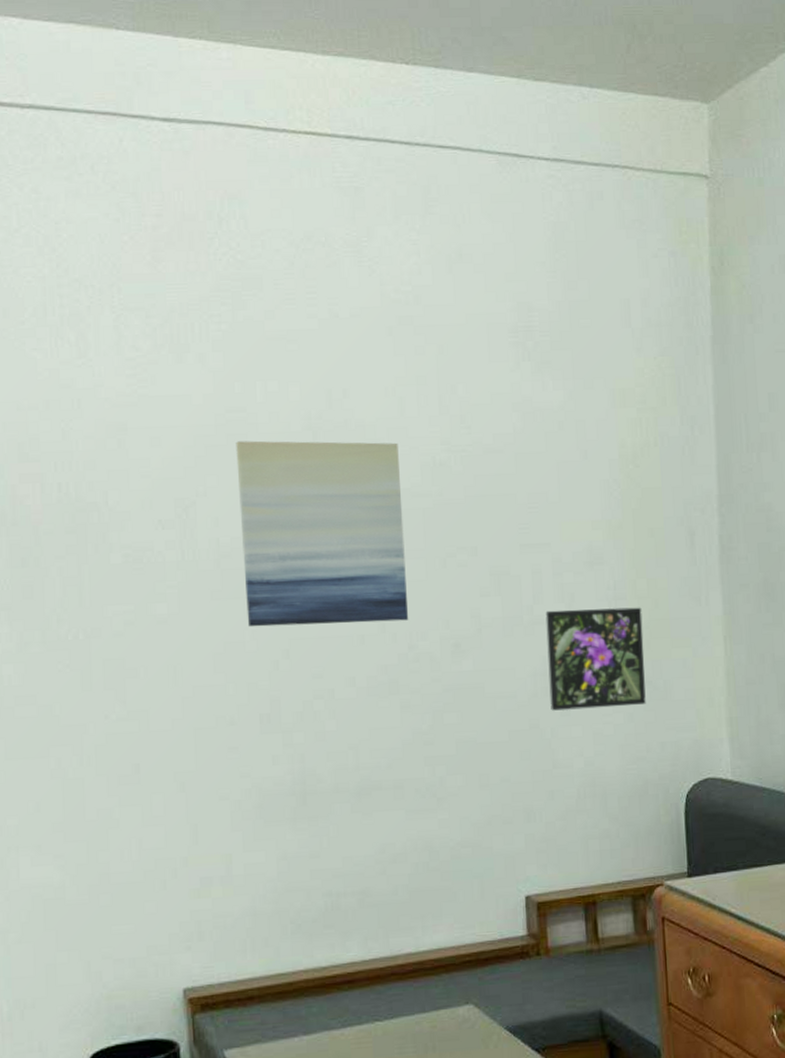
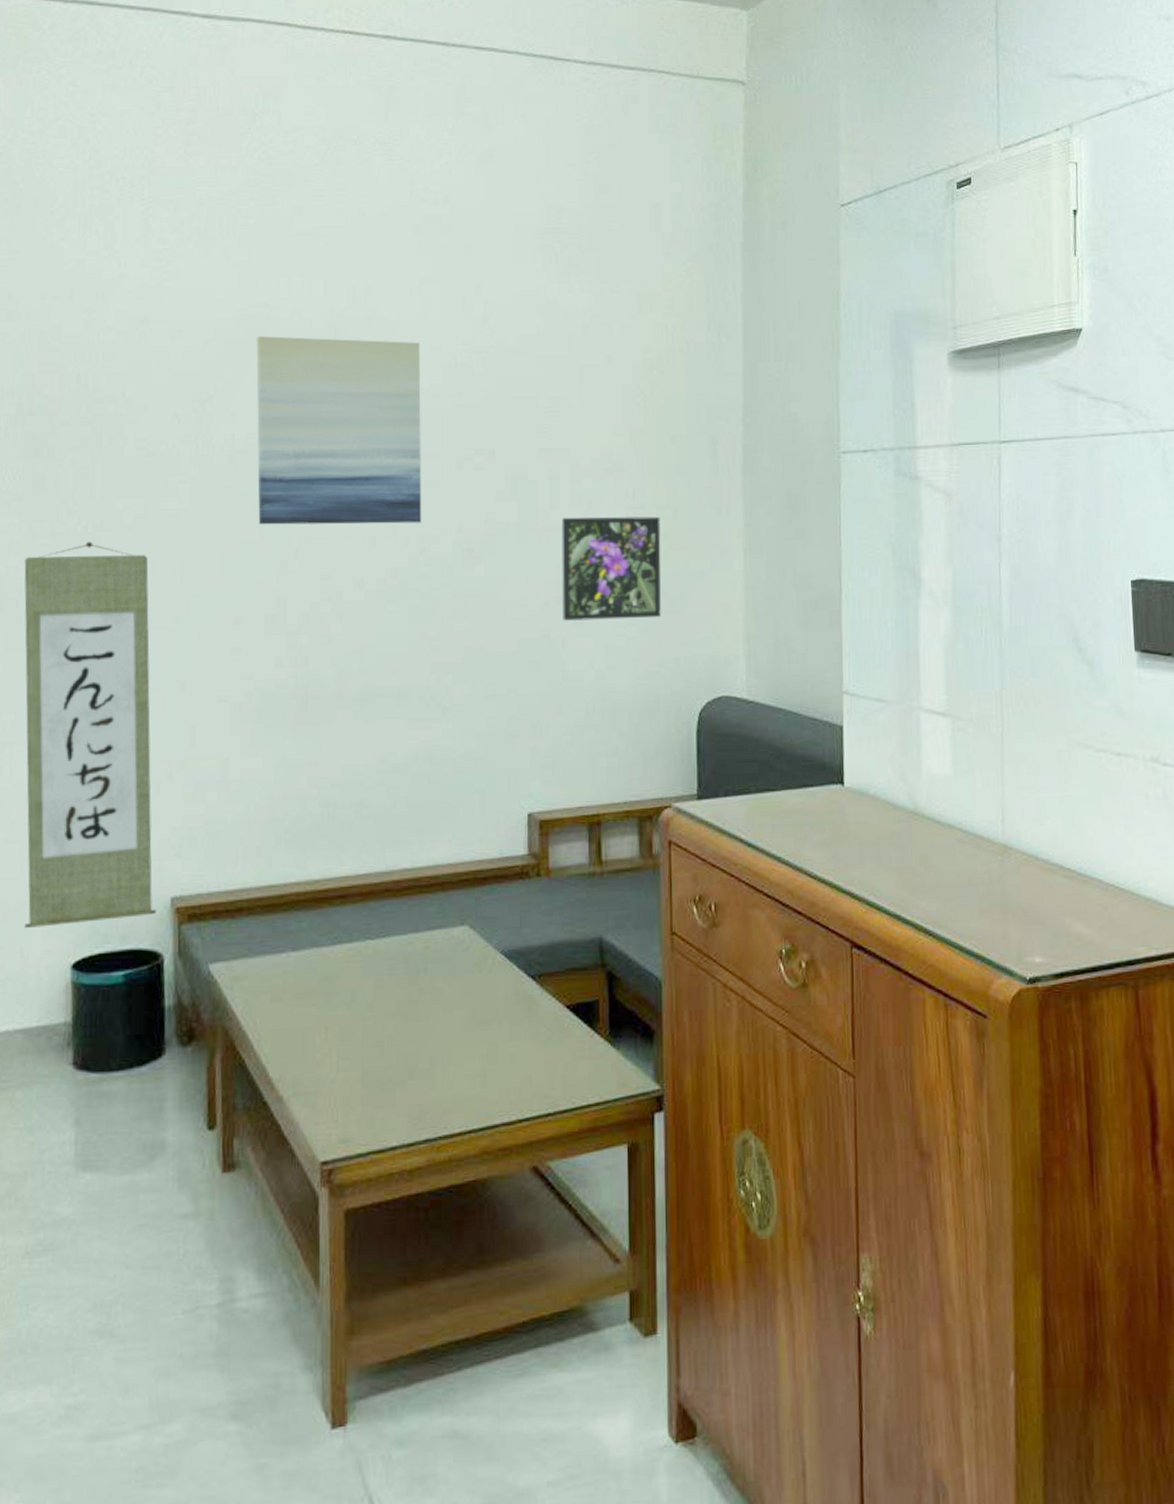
wall scroll: none [17,648,169,1023] -> present [24,541,156,928]

